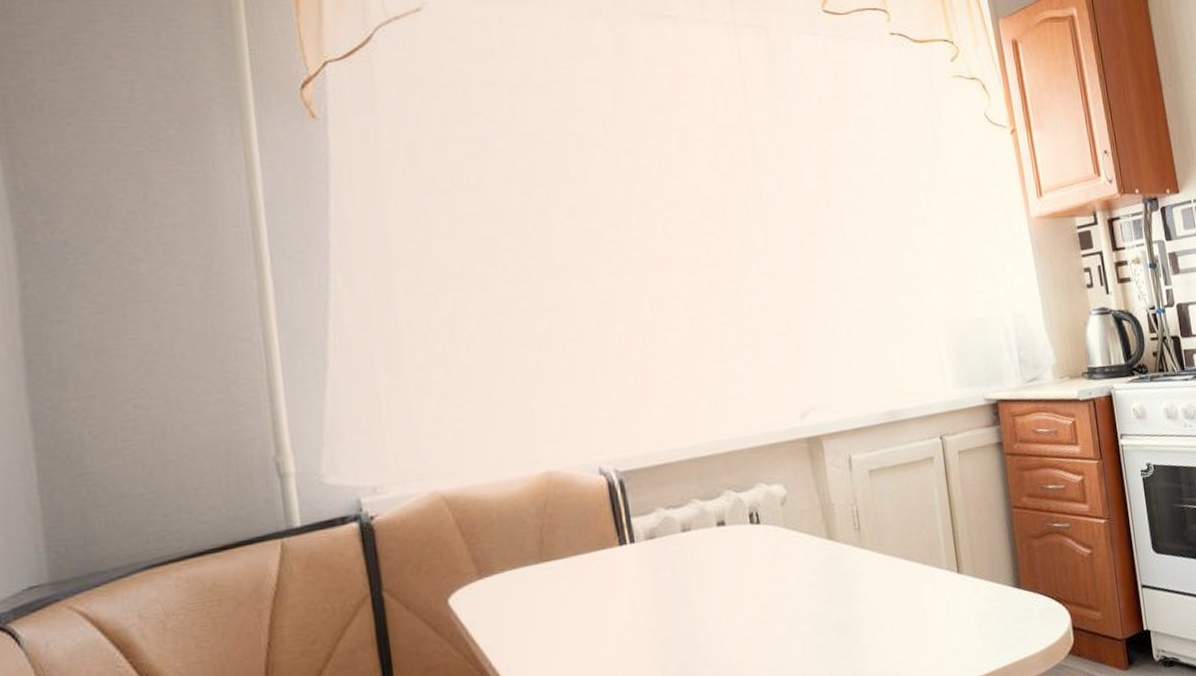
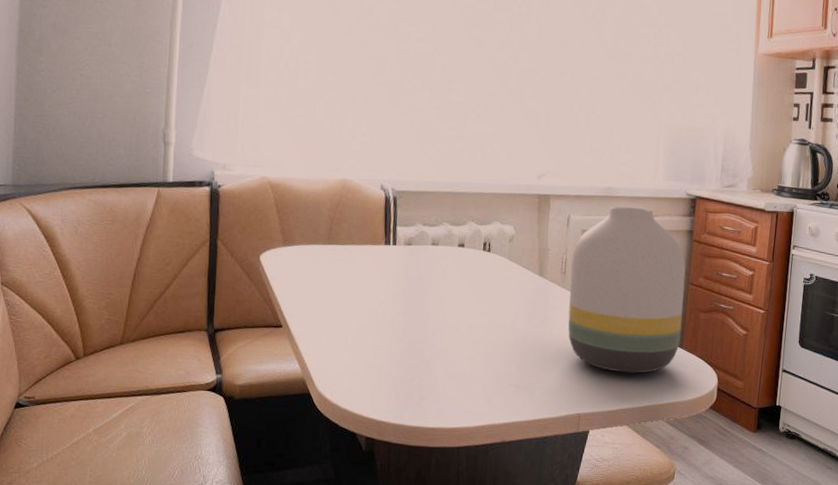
vase: none [864,427,1017,639] -> present [568,206,686,374]

